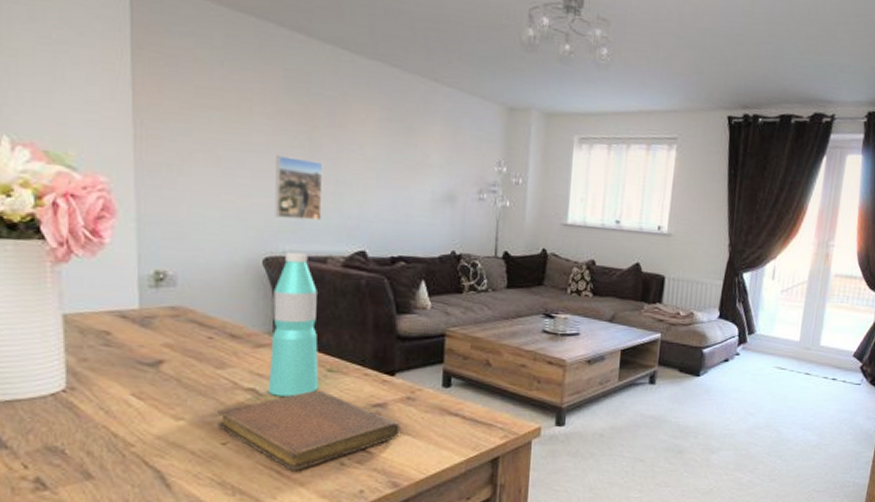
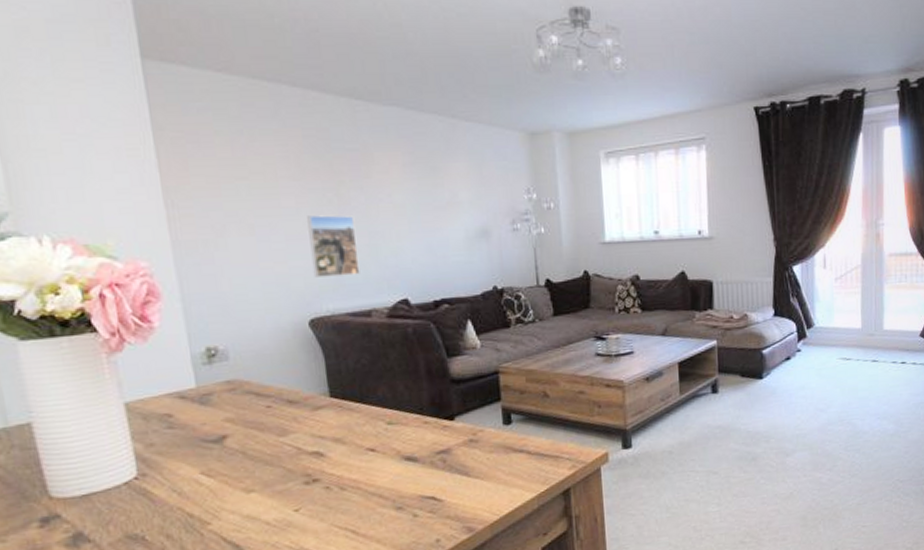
notebook: present [217,390,400,472] -> none [286,444,468,529]
water bottle: present [267,252,319,397] -> none [323,309,381,456]

